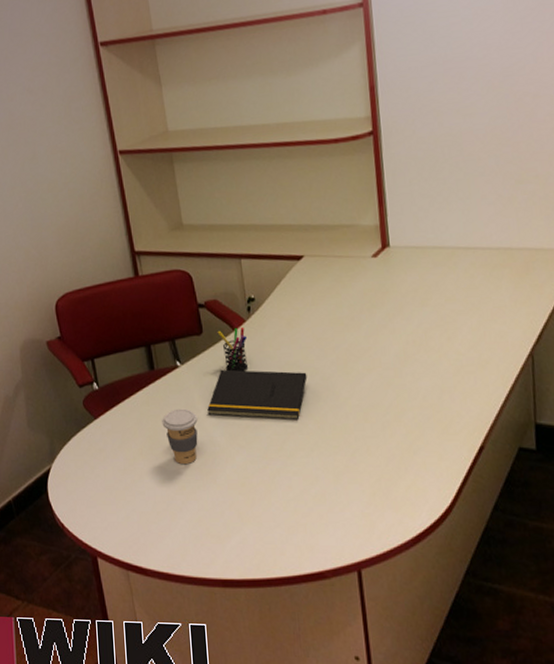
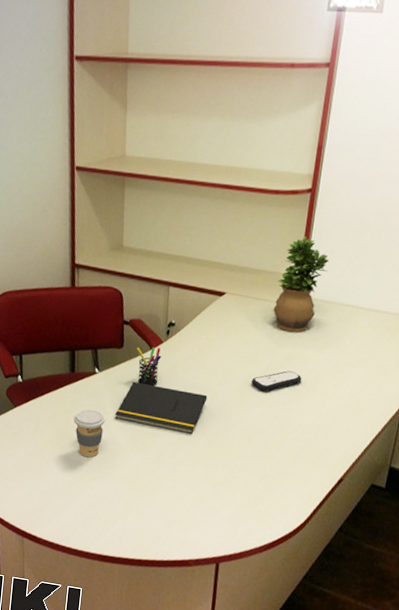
remote control: none [352,330,409,359] -> present [250,370,302,392]
potted plant: none [358,181,411,287] -> present [273,236,330,332]

